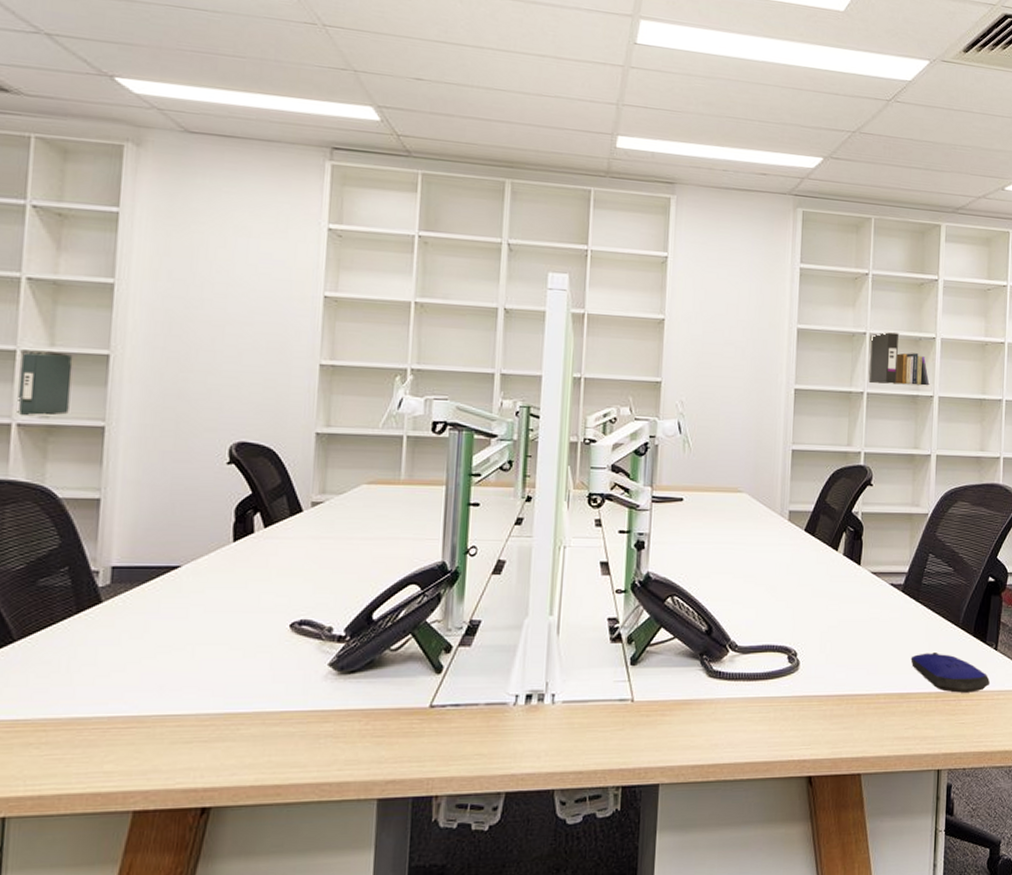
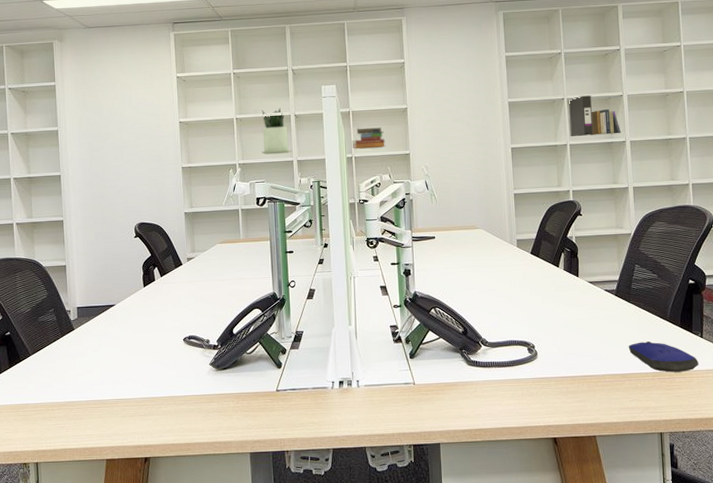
binder: present [19,353,72,416] -> none [14,178,43,217]
planter: none [448,295,493,362] -> present [261,107,291,155]
books: none [584,338,630,370] -> present [353,127,385,149]

